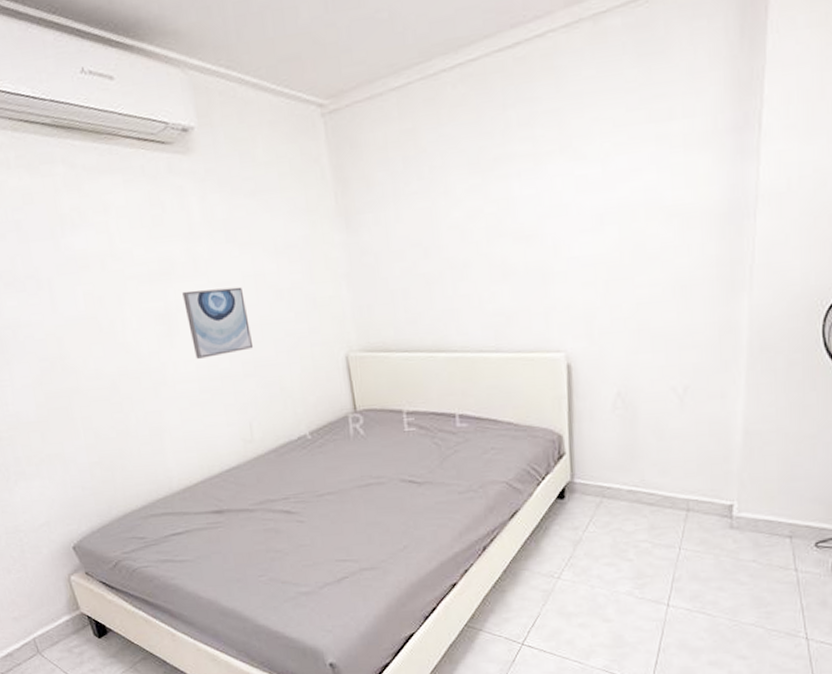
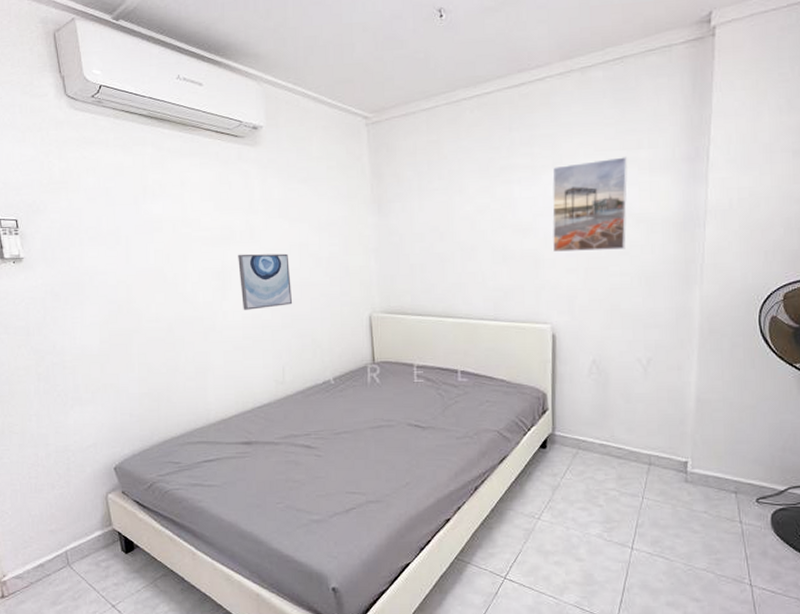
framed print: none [560,132,656,262] -> present [552,157,627,252]

